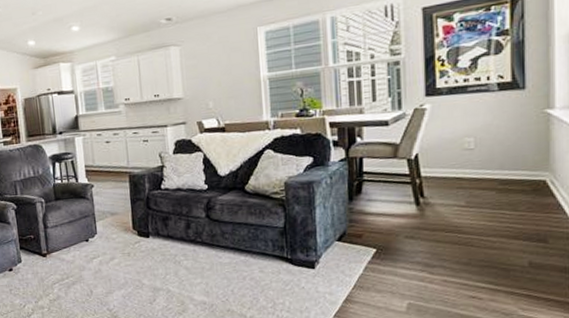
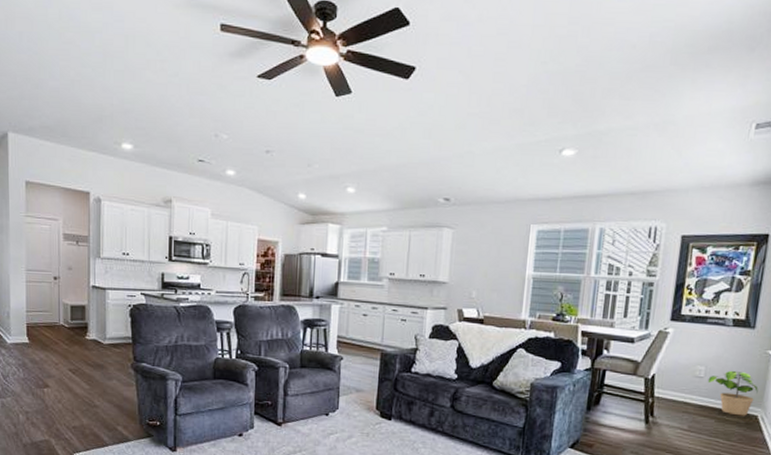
potted plant: none [479,136,541,184] -> present [707,370,759,416]

